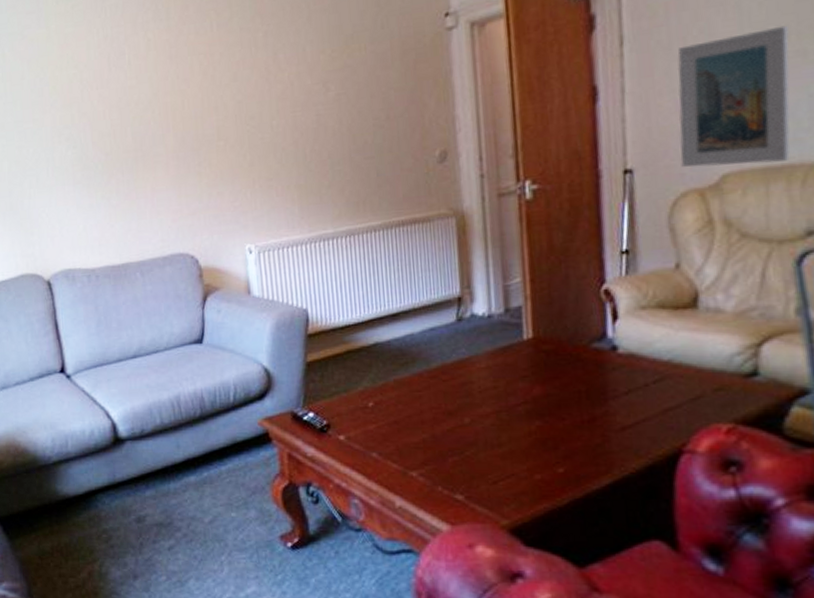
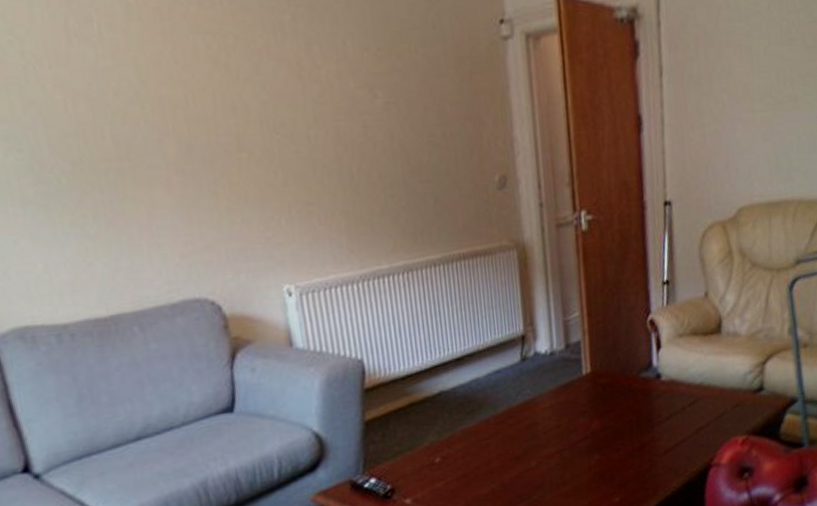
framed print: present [677,25,791,167] -> none [705,71,786,201]

